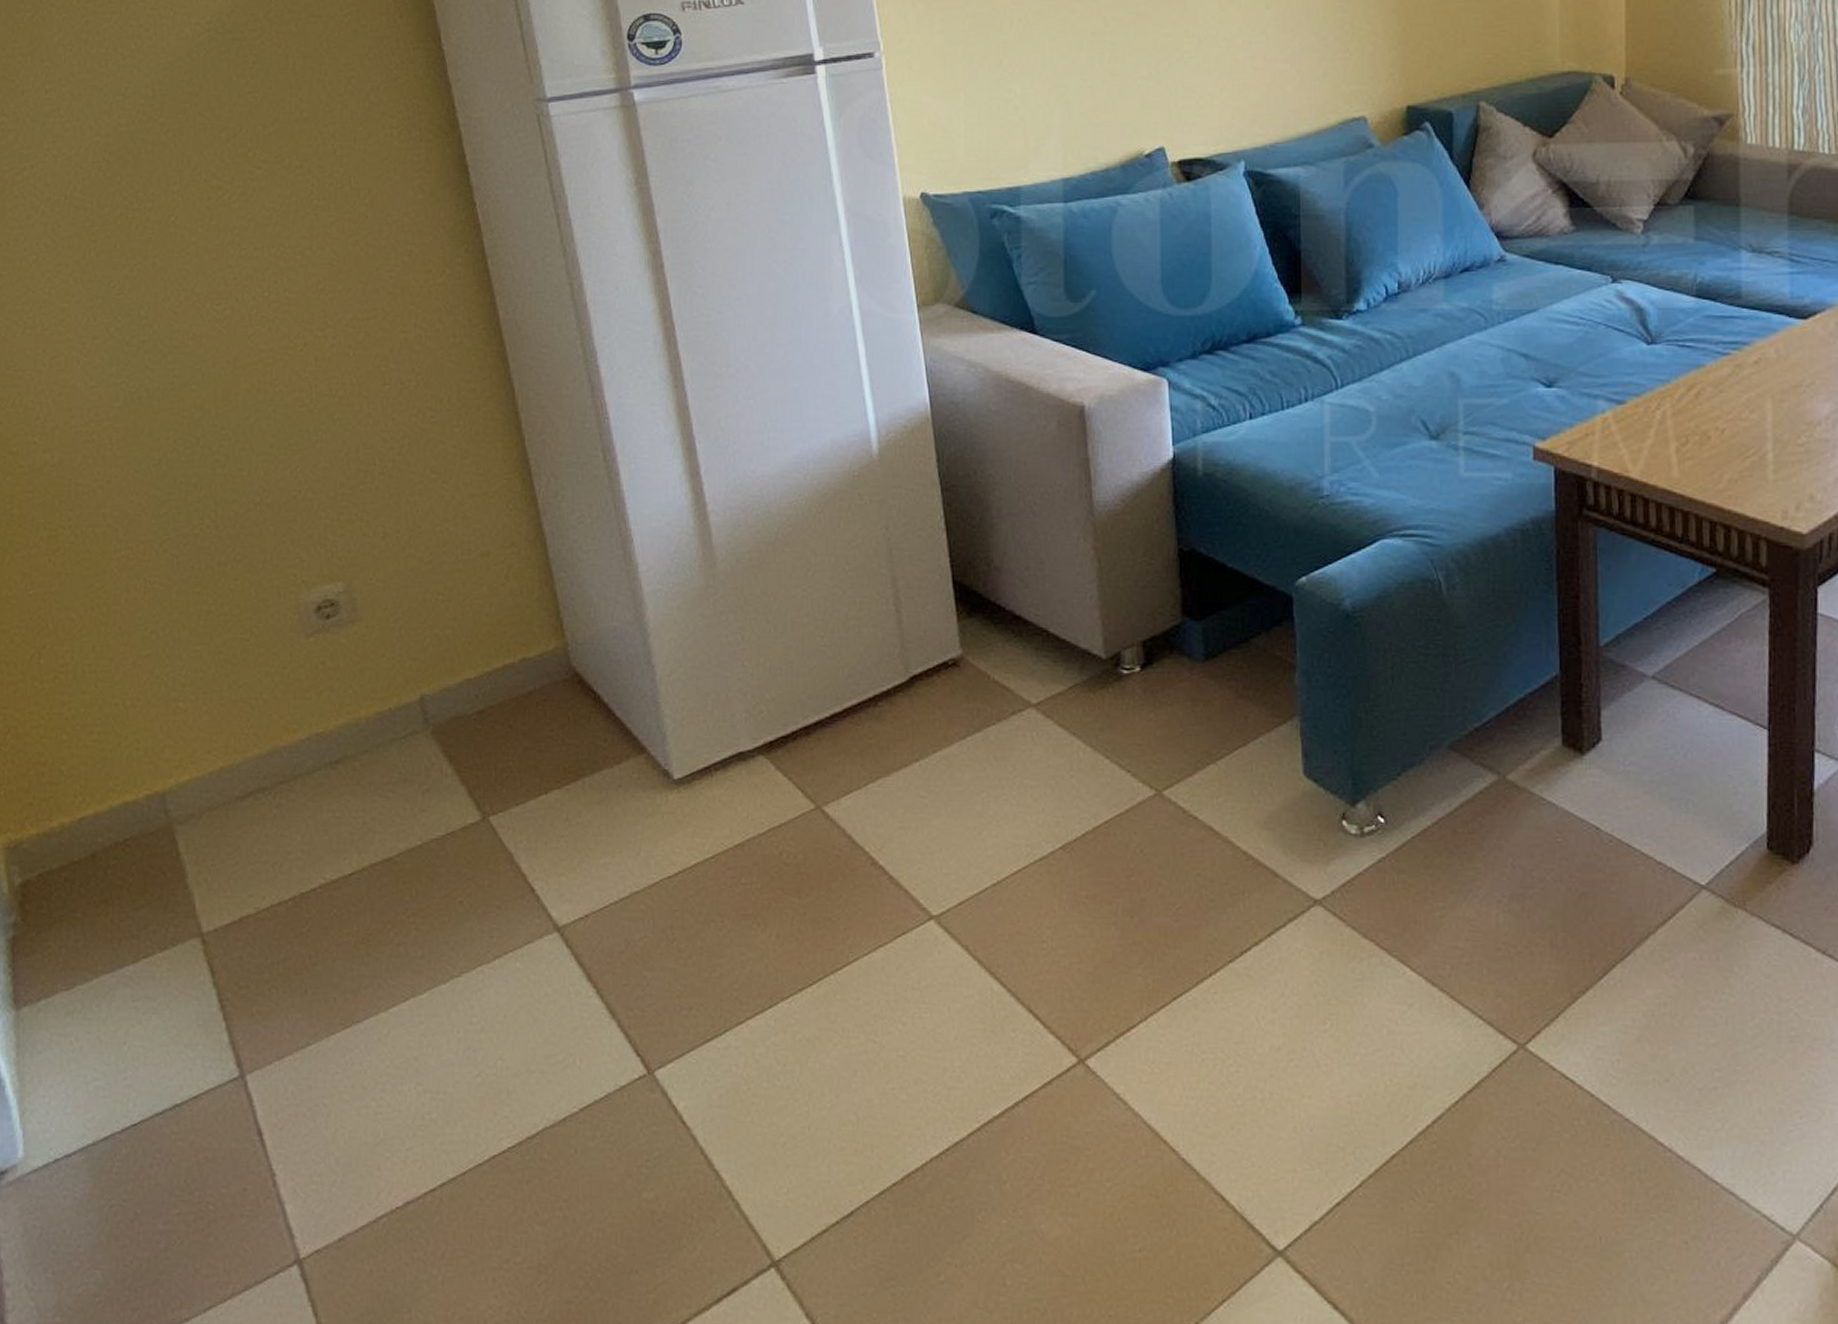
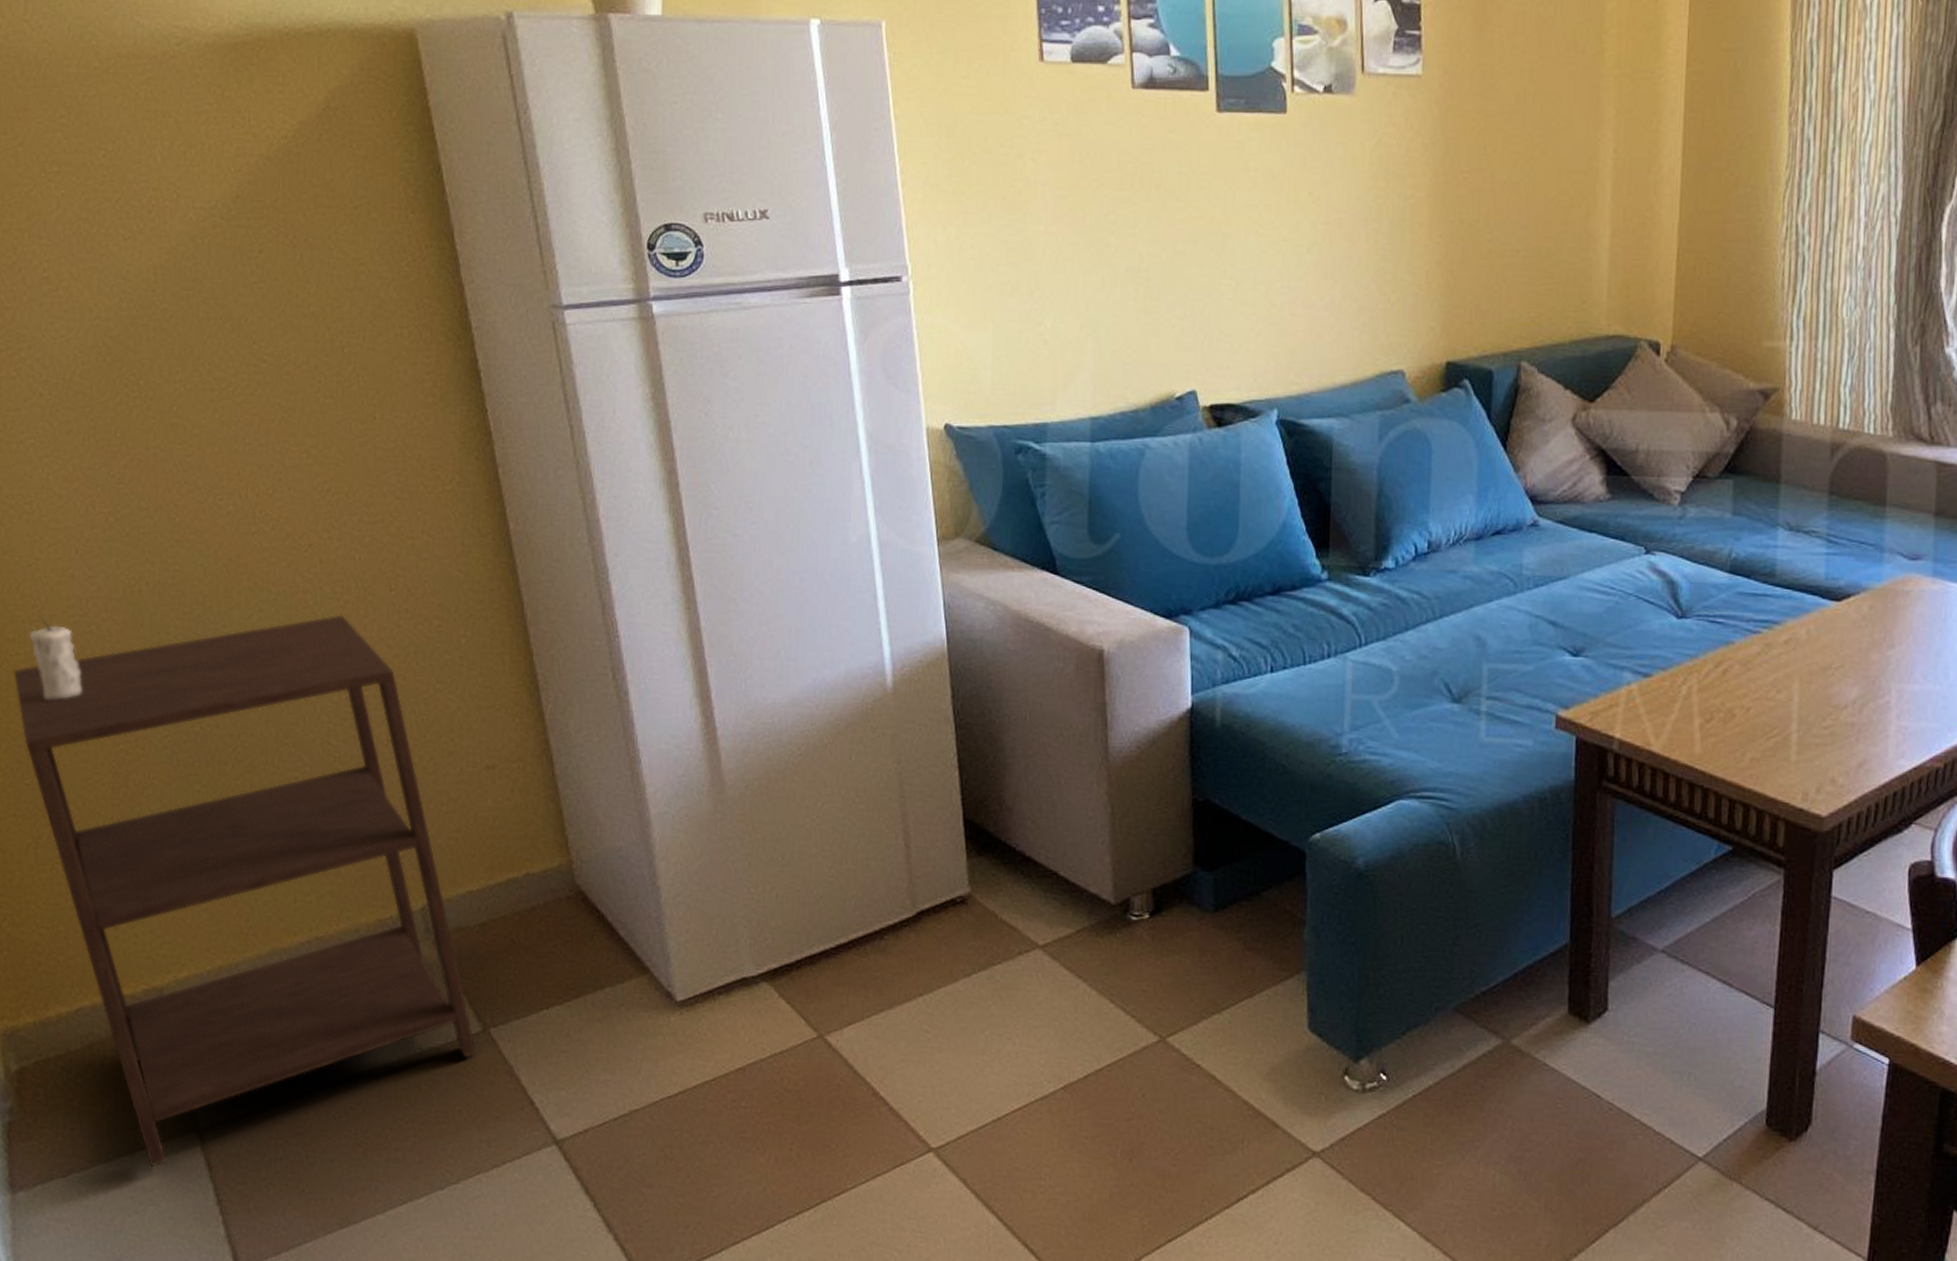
side table: none [16,411,477,976] -> present [13,614,477,1168]
candle: none [32,428,84,511] -> present [29,616,82,701]

